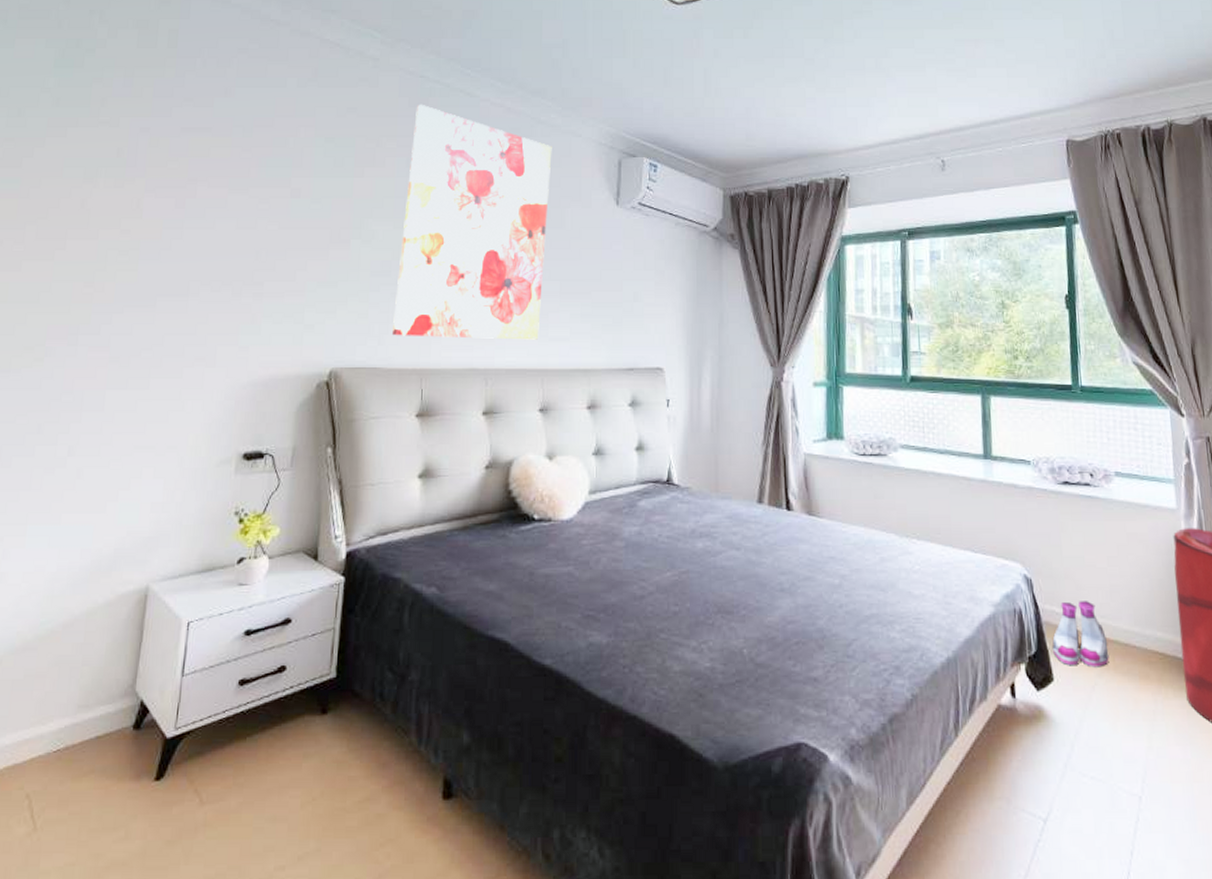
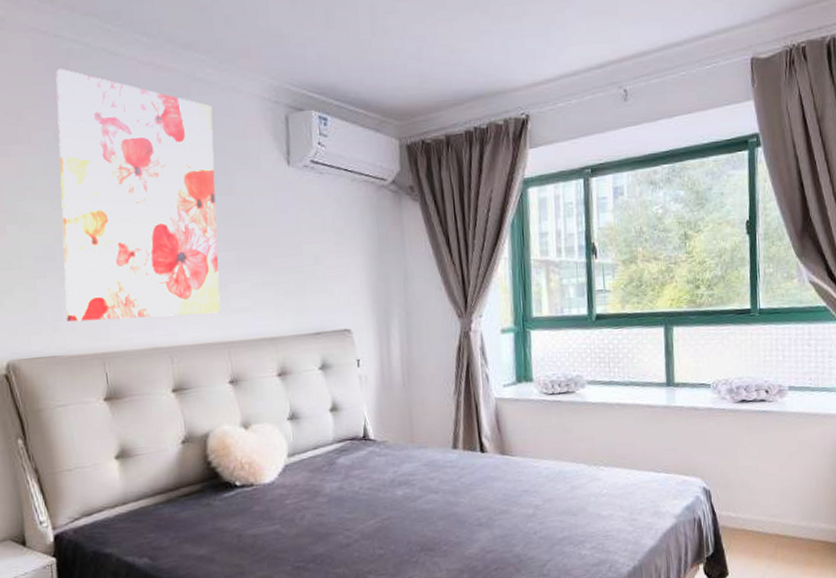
boots: present [1052,601,1109,668] -> none [728,504,778,562]

